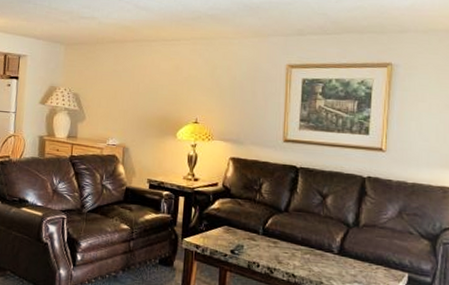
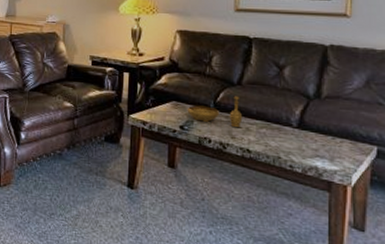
decorative bowl: none [238,222,289,252] -> present [187,96,243,127]

